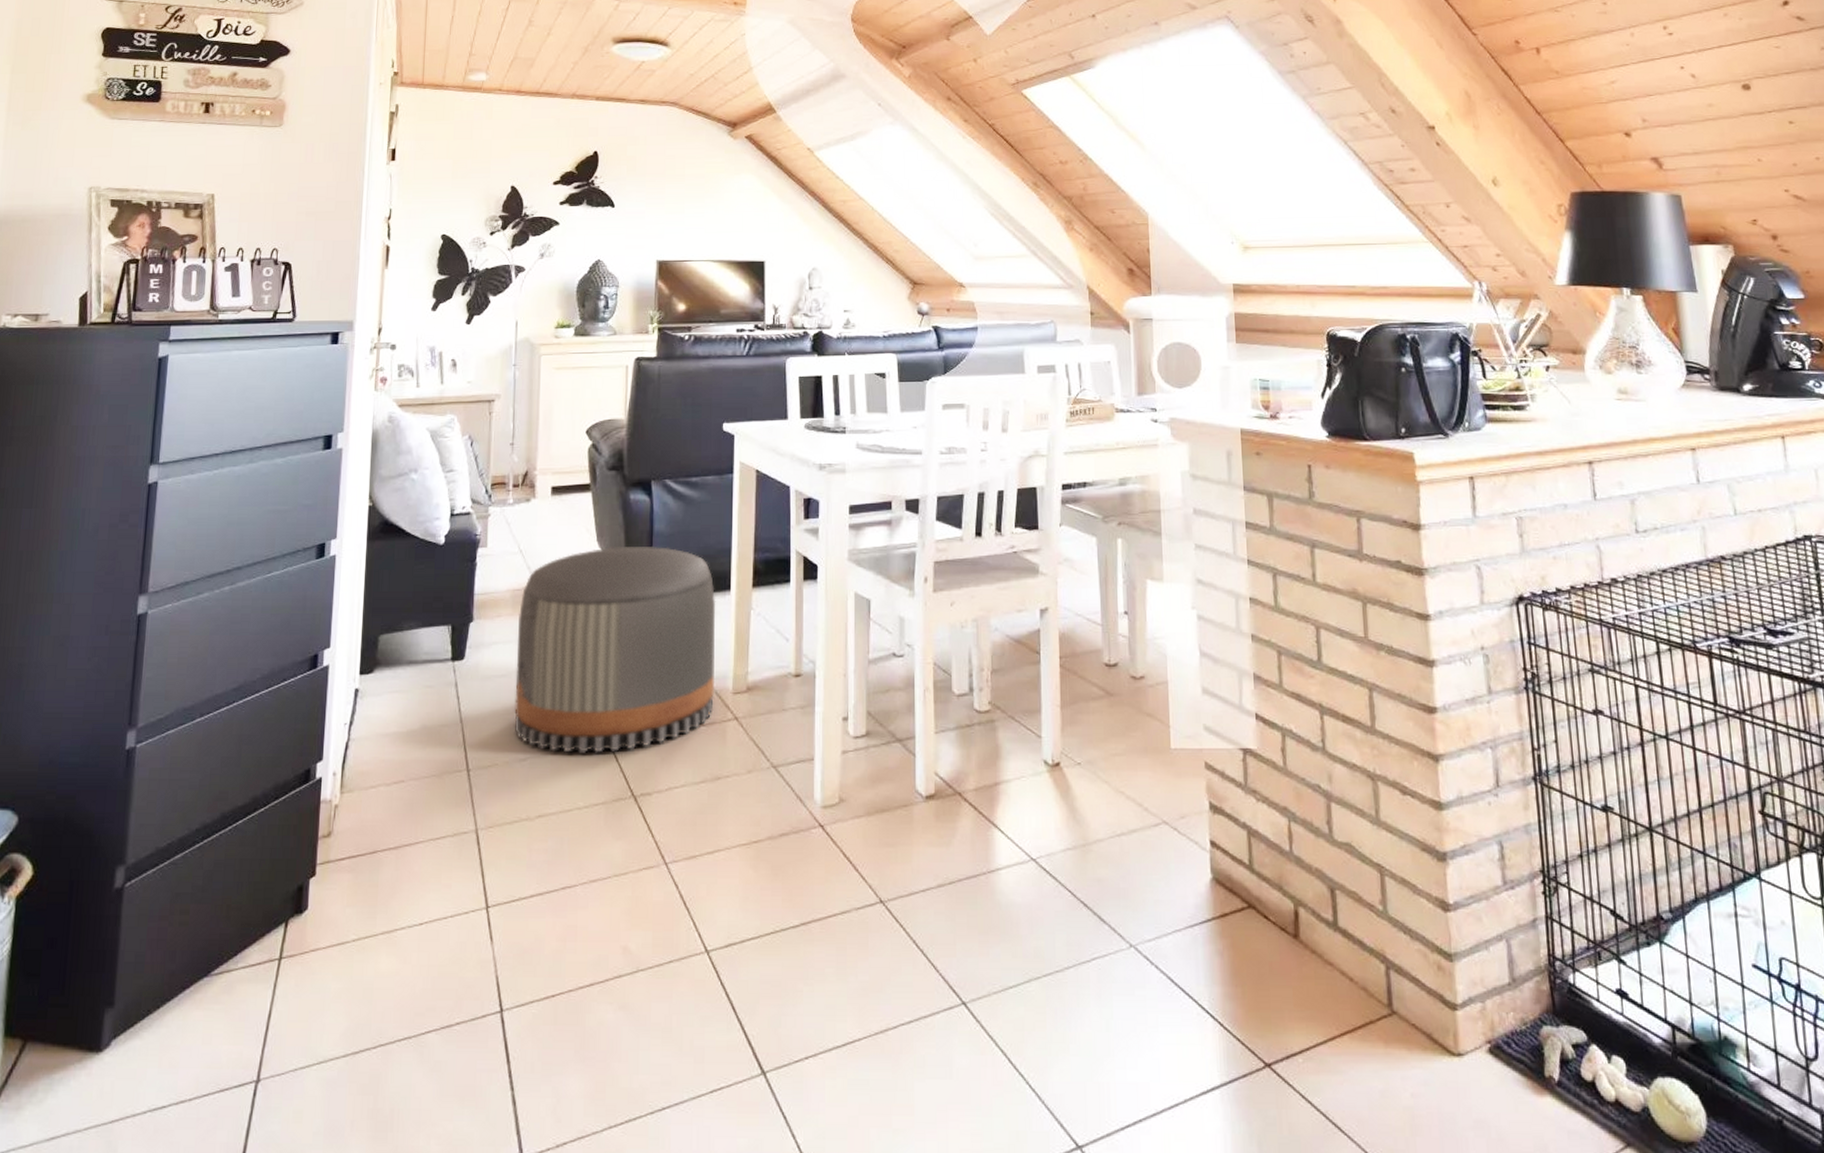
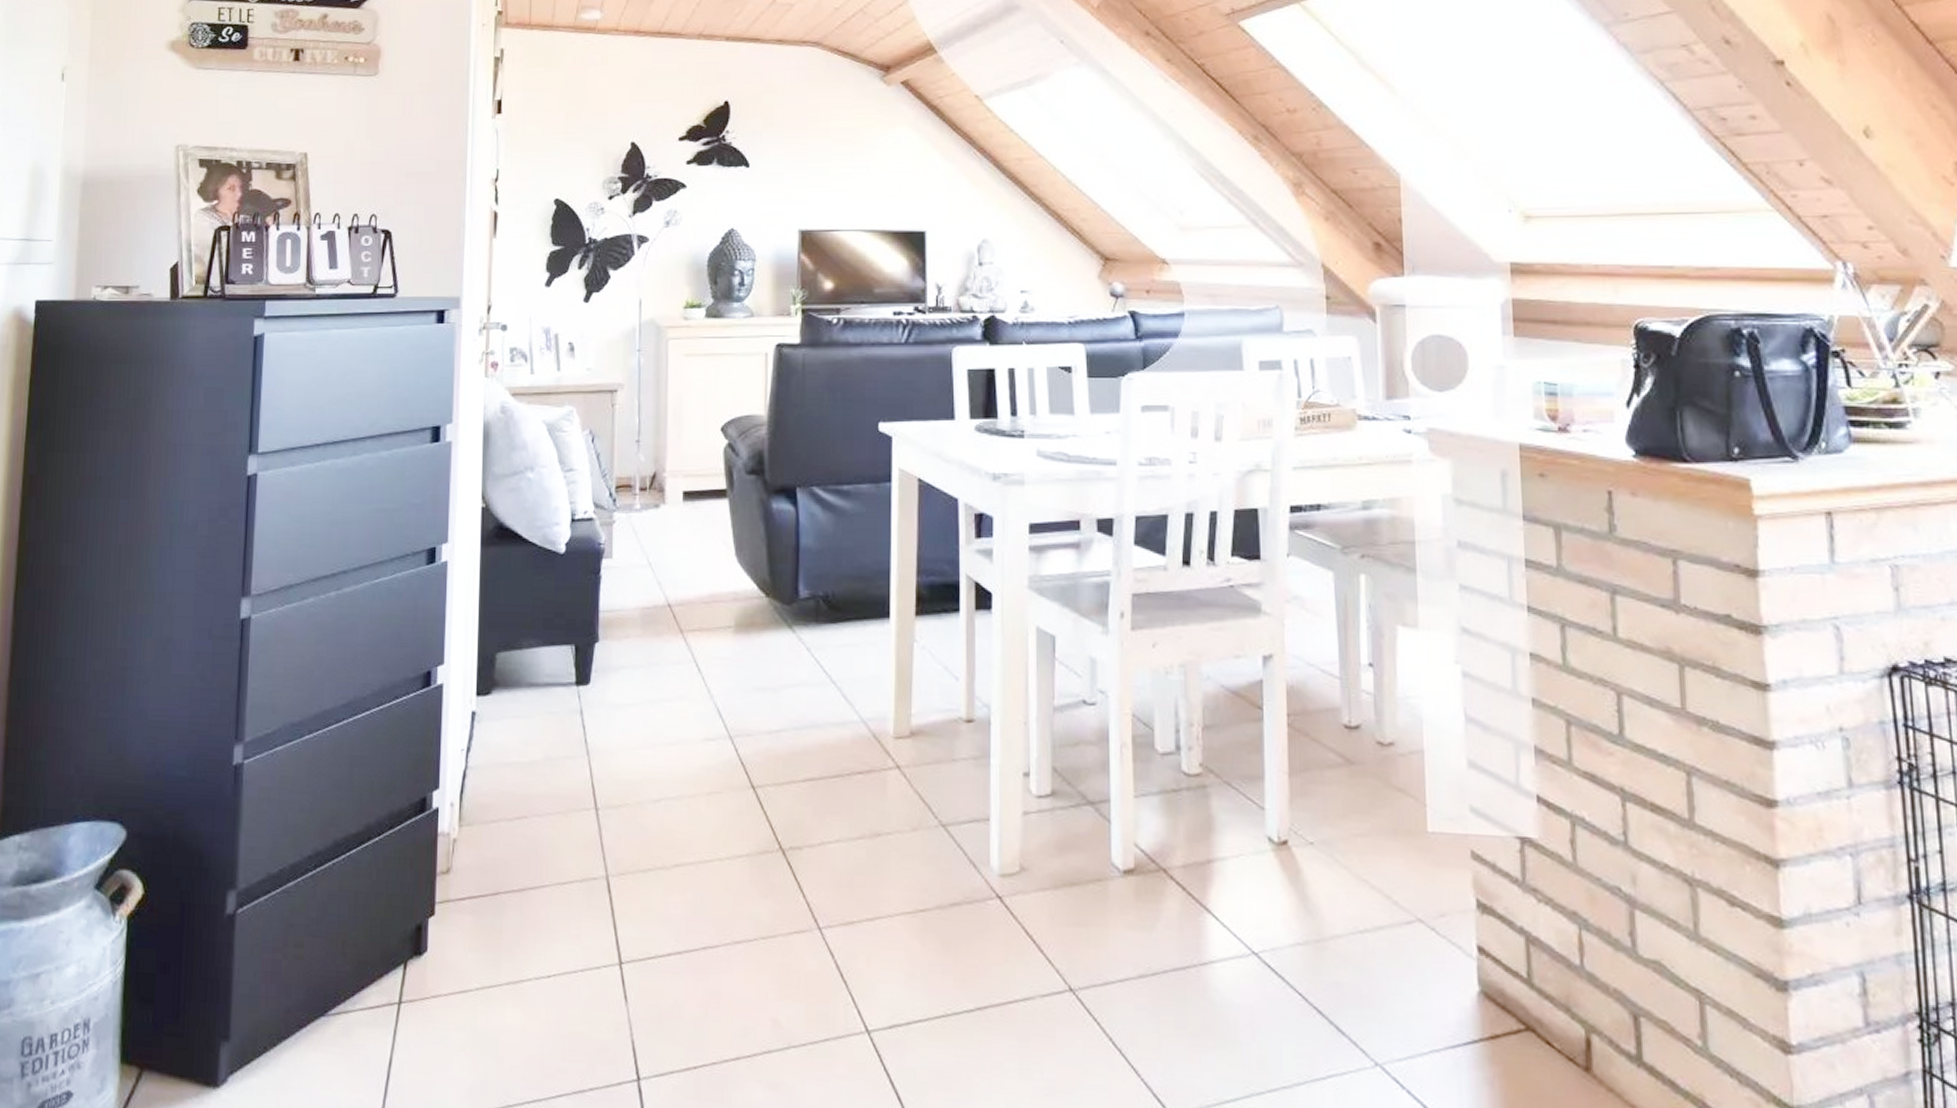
pouf: present [514,546,716,753] -> none [646,562,873,798]

